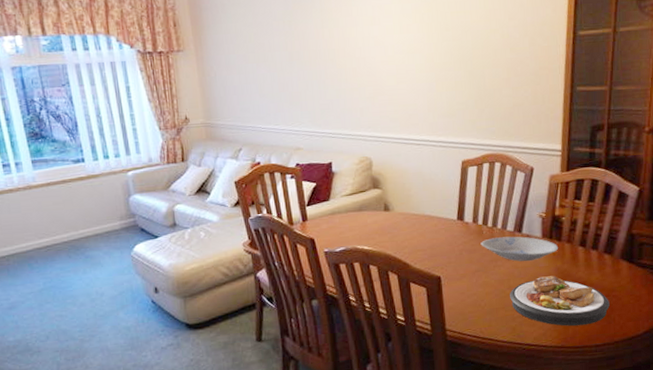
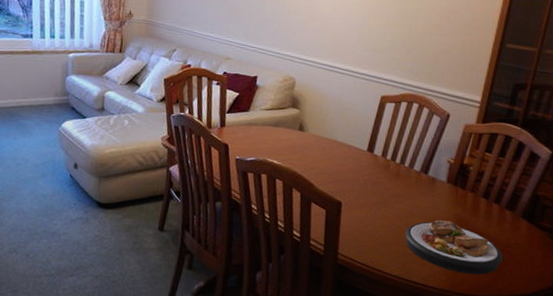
bowl: present [480,236,559,262] -> none [385,174,462,203]

